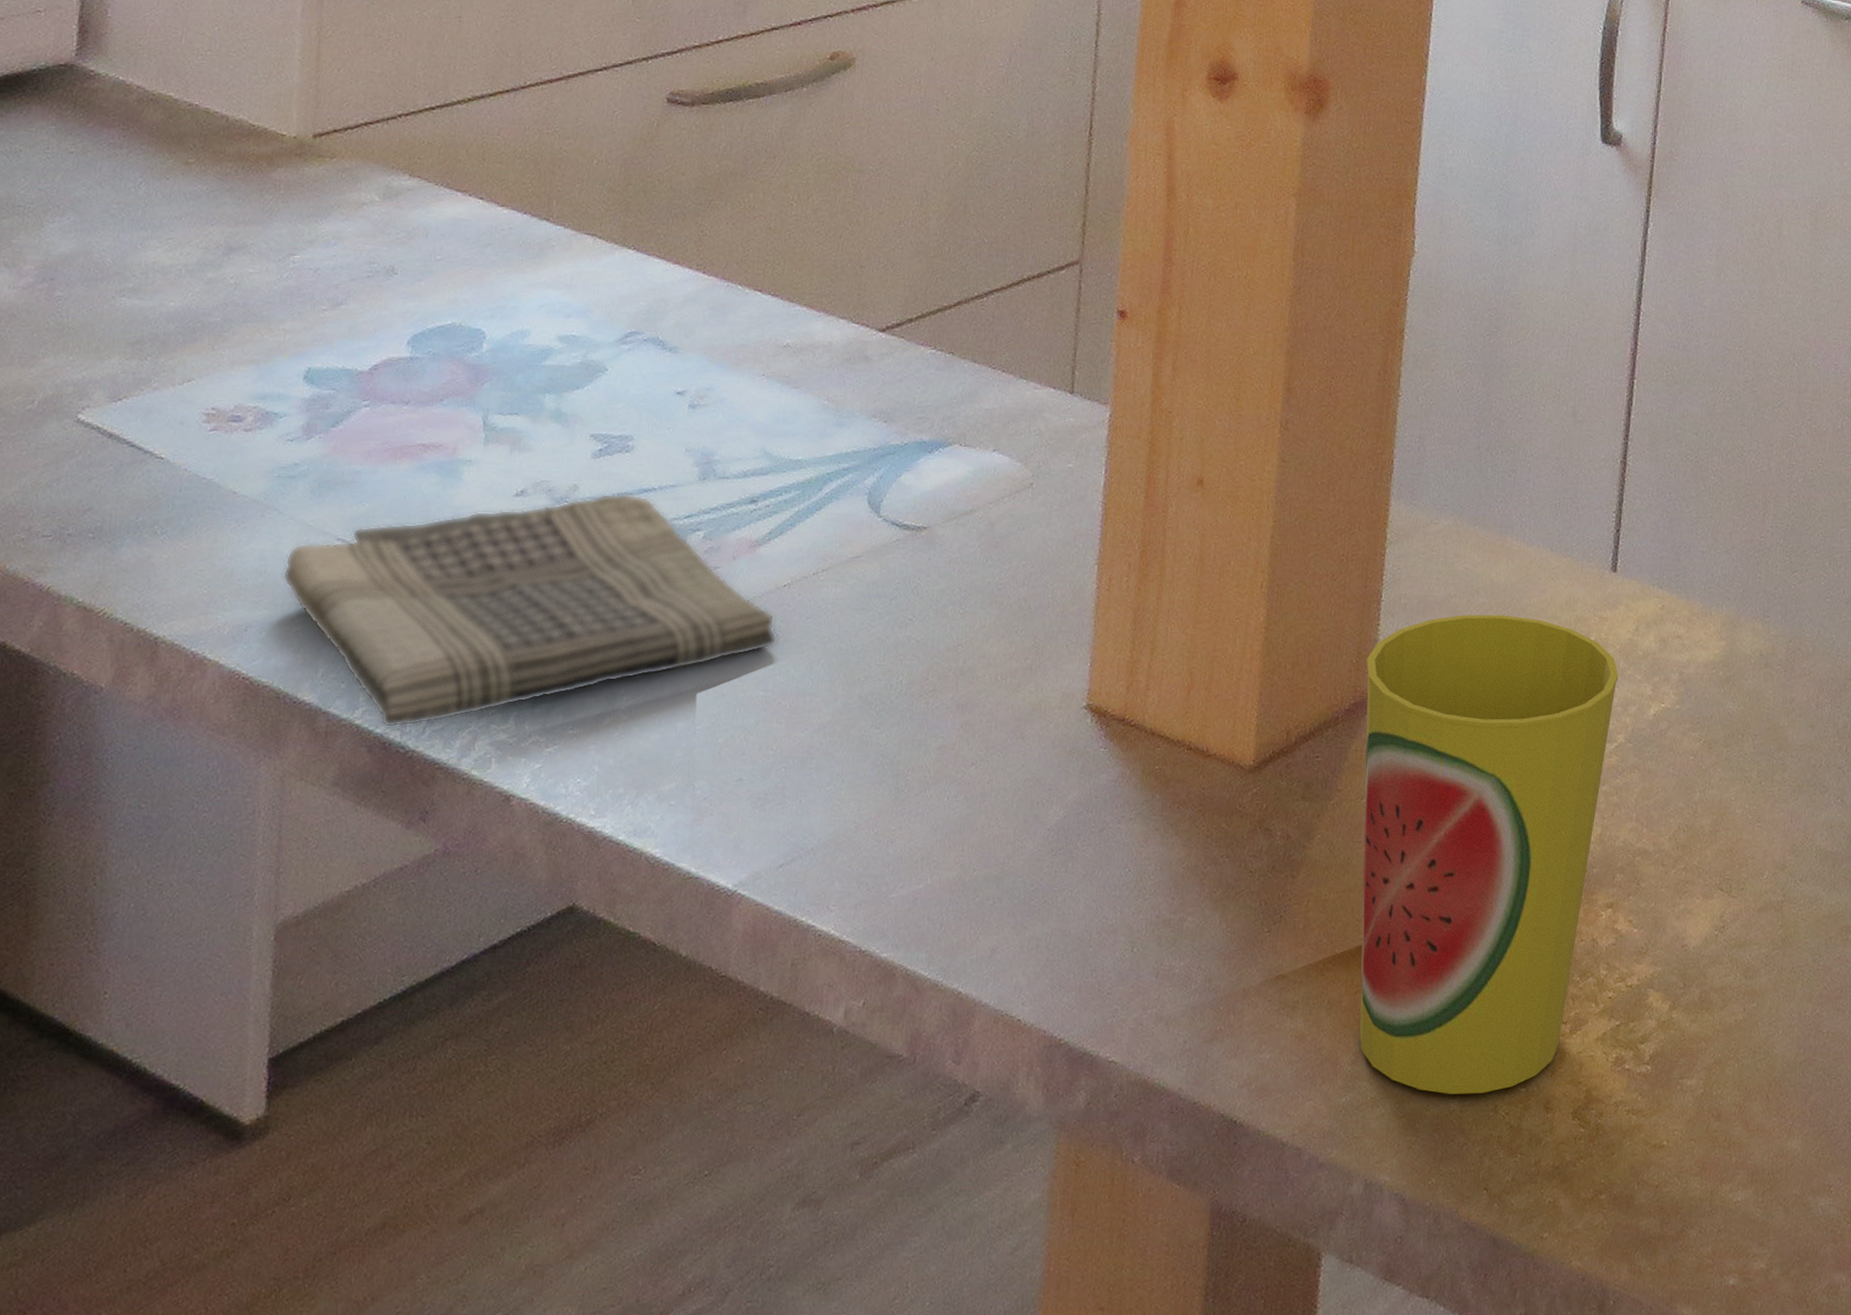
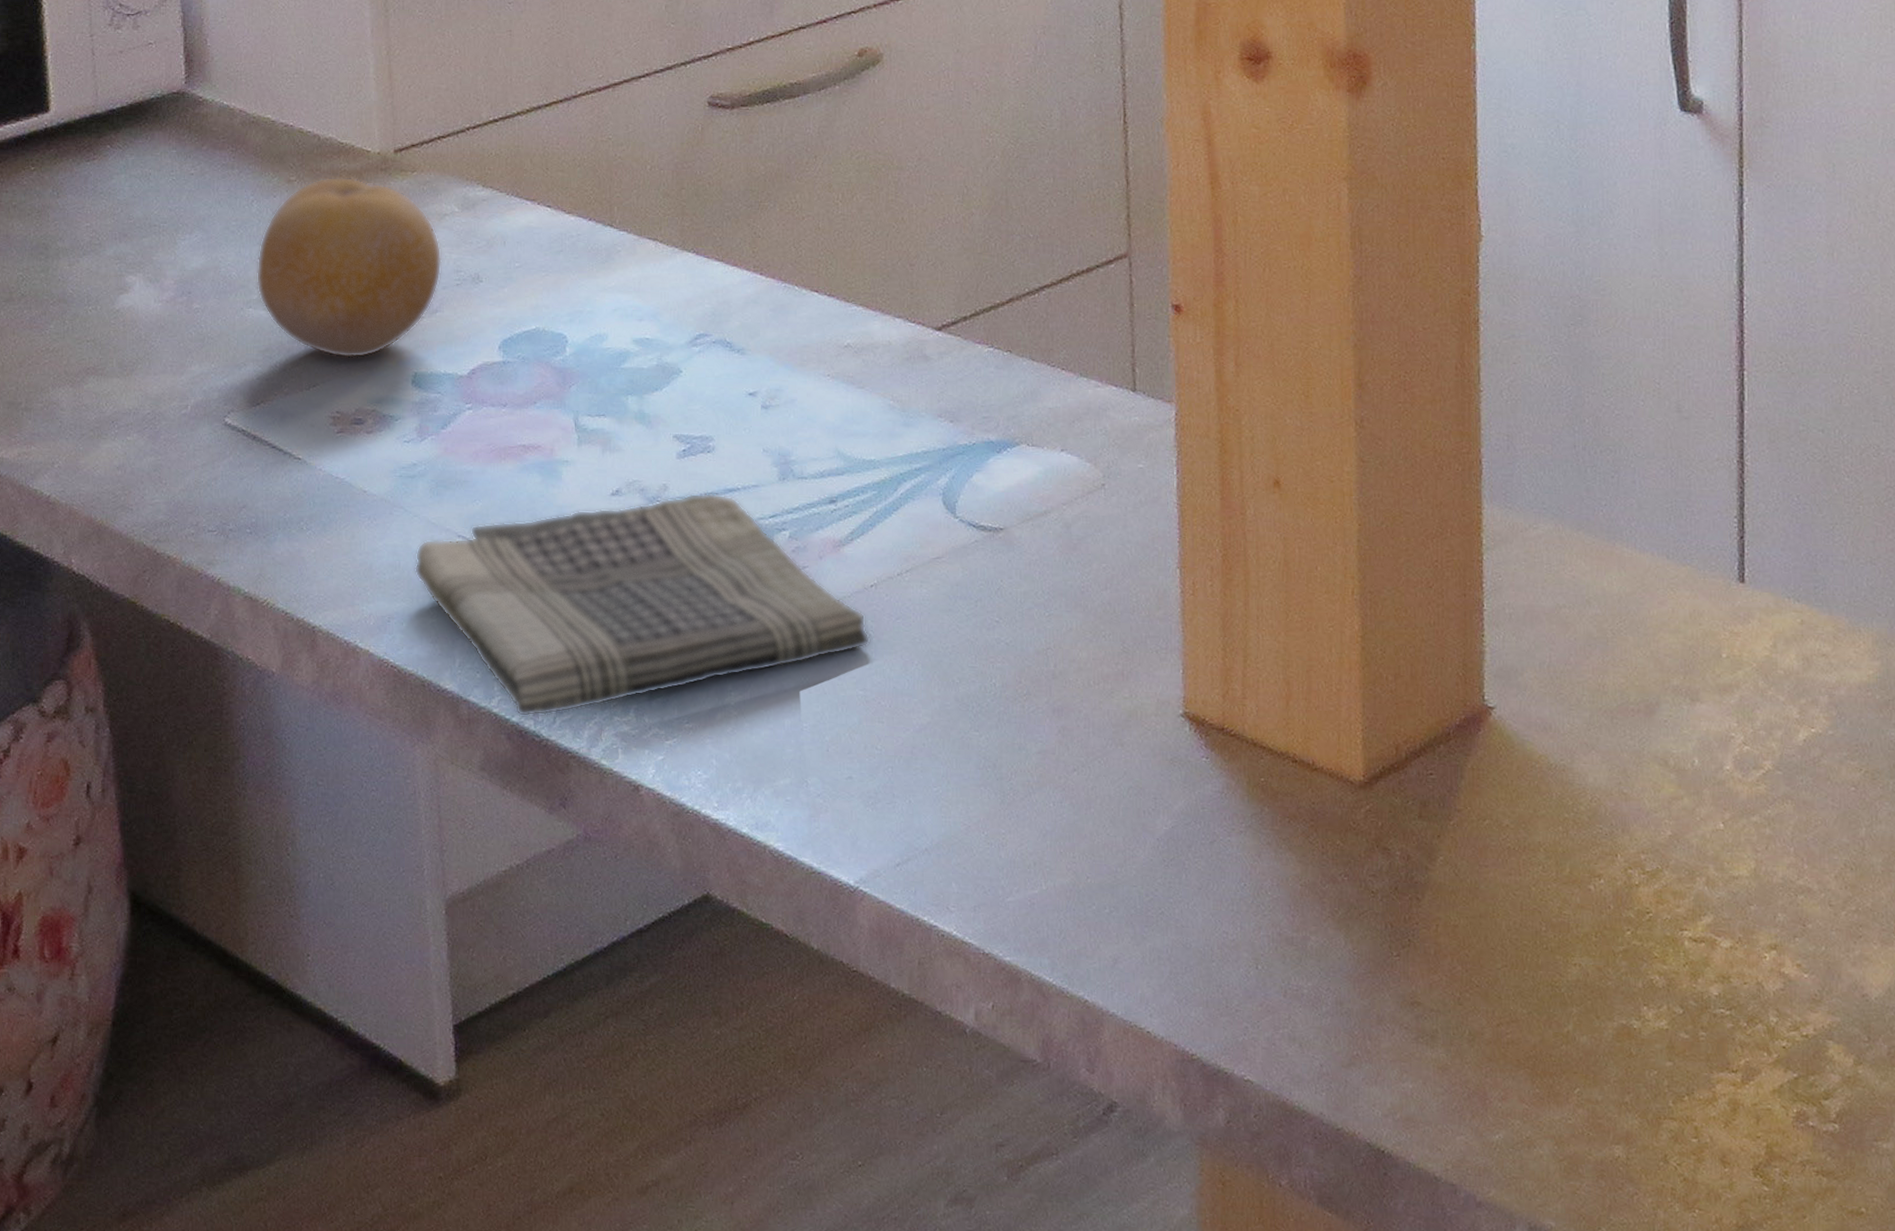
fruit: none [133,160,355,353] -> present [256,176,442,359]
cup: present [1359,614,1619,1094] -> none [1474,626,1759,1141]

